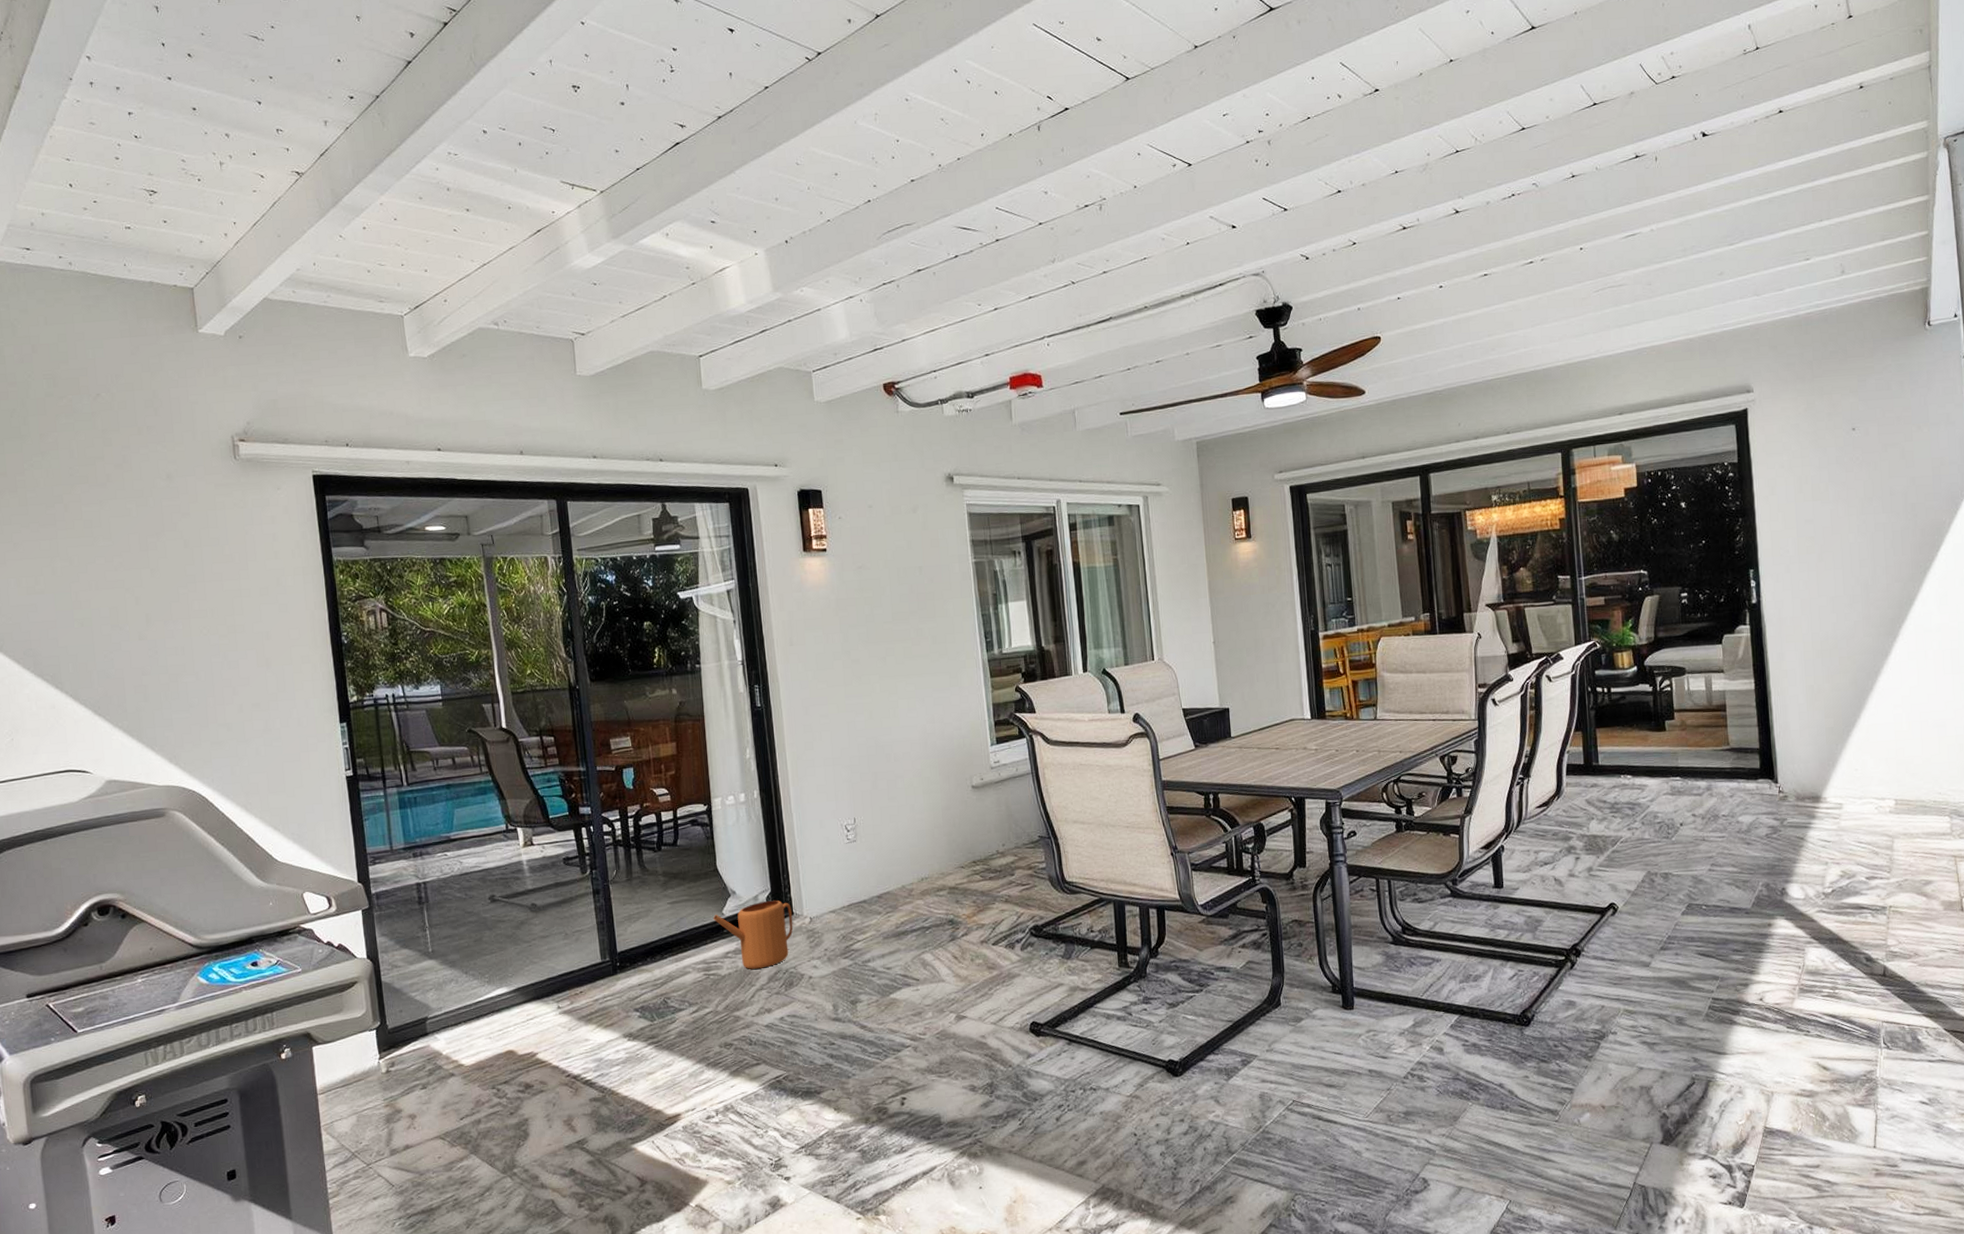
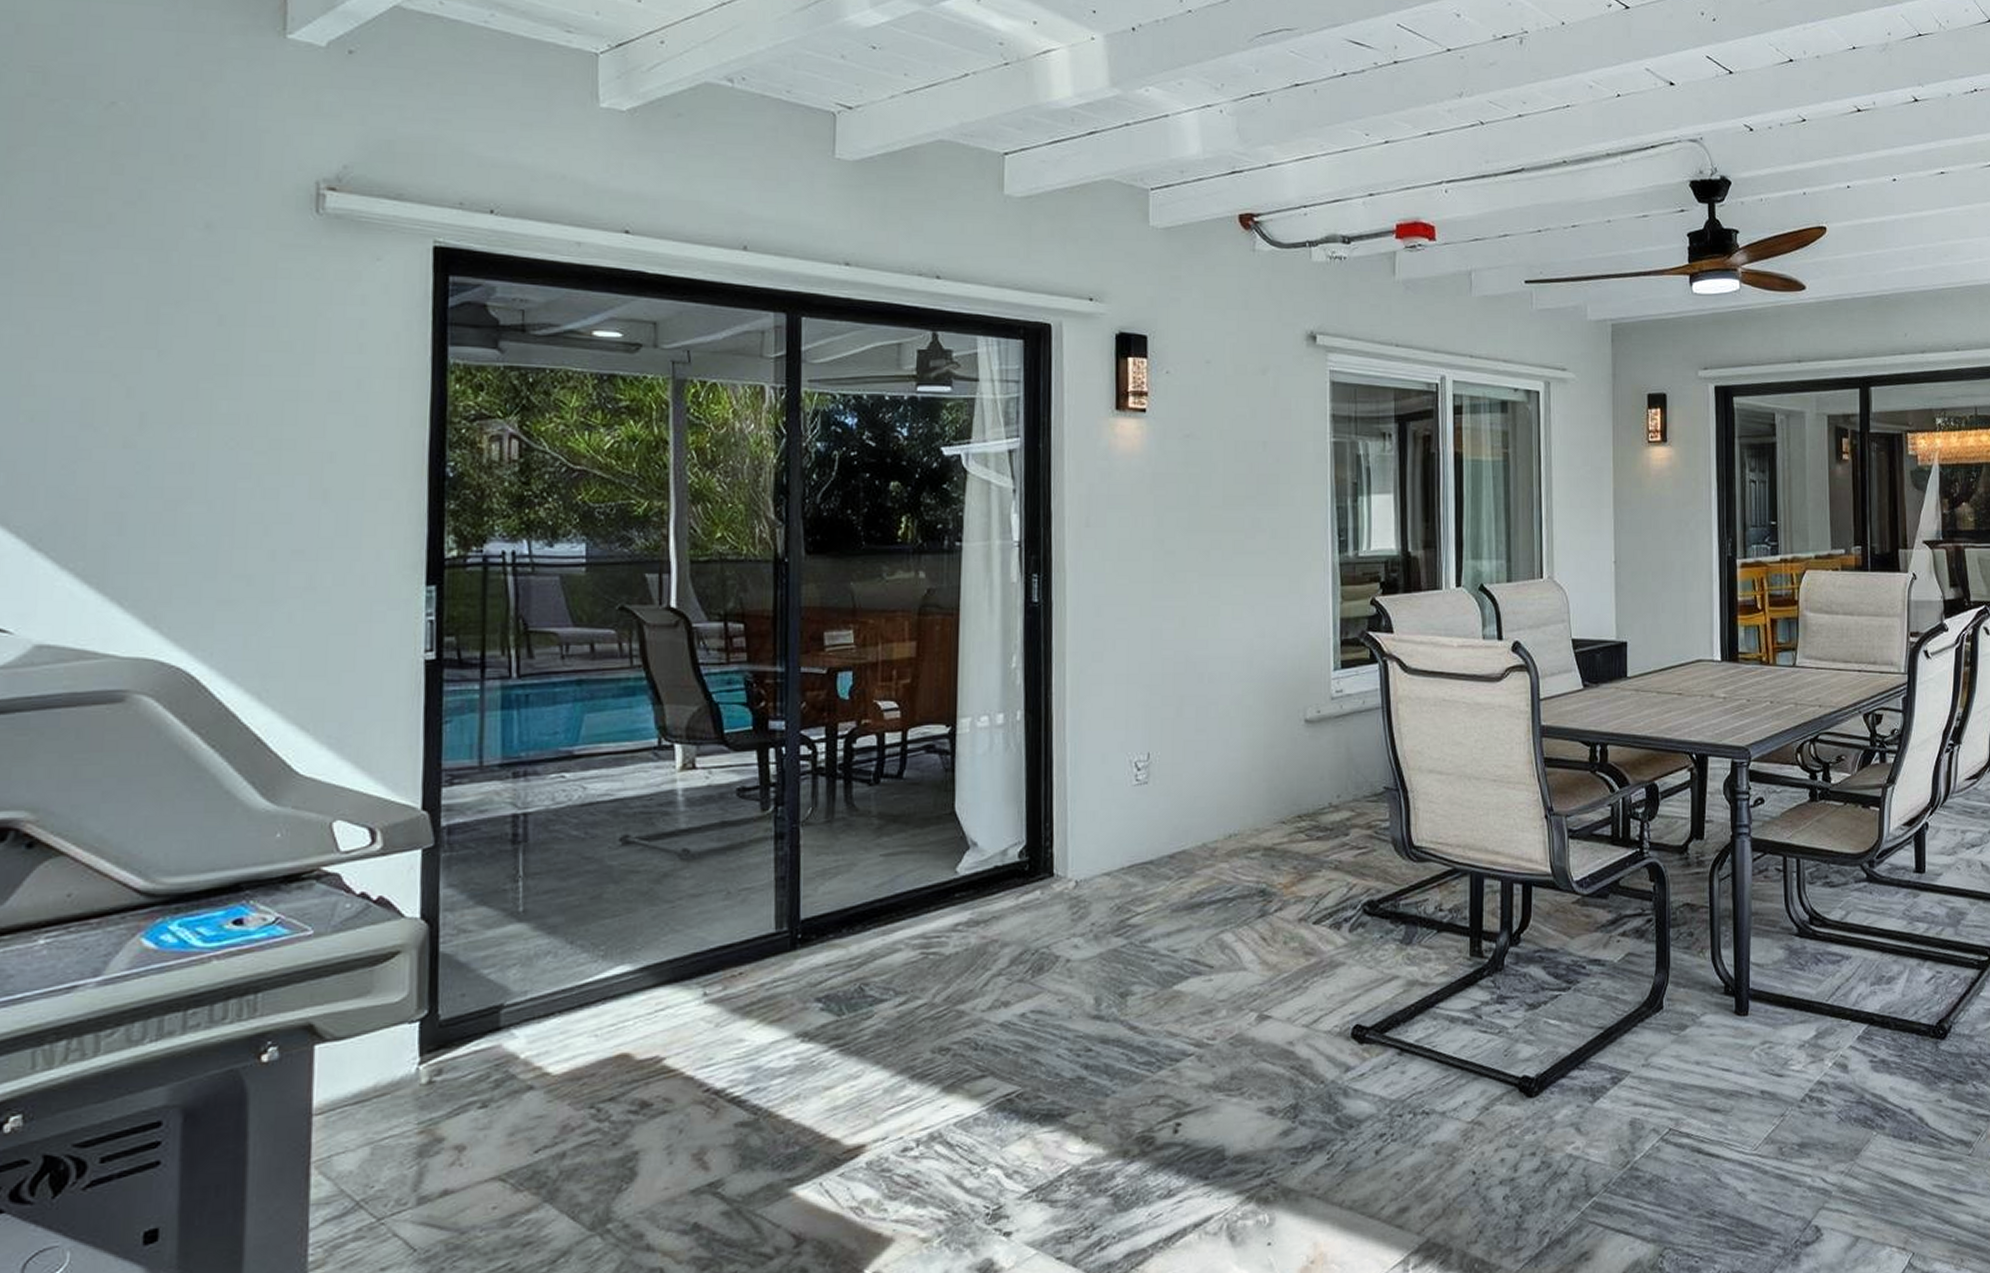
watering can: present [713,900,793,969] -> none [942,856,1052,948]

